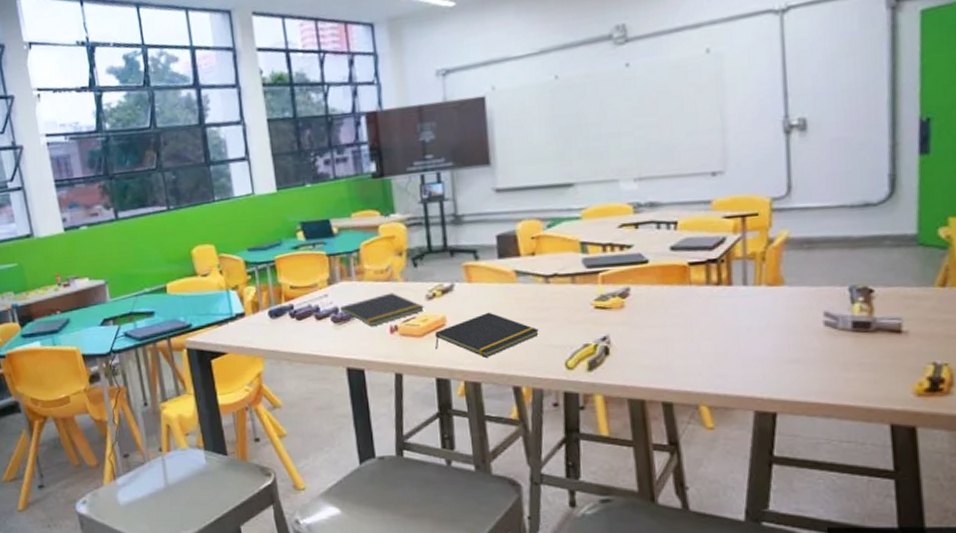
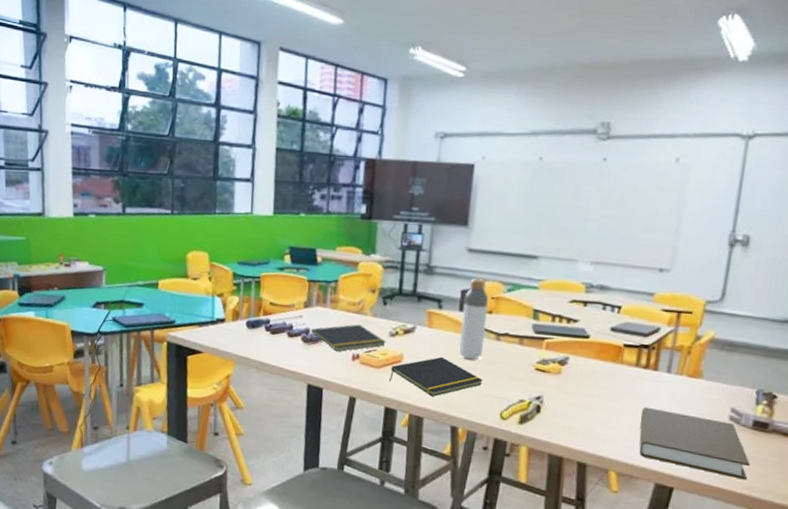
bottle: none [501,219,533,310] -> present [458,278,489,360]
book: none [722,327,859,390] -> present [639,406,751,480]

